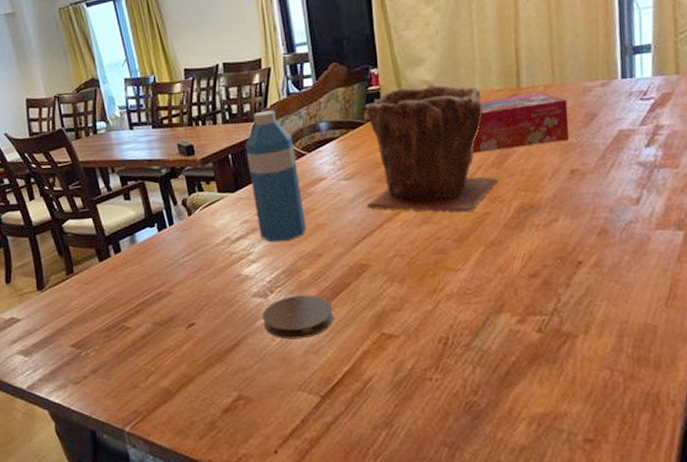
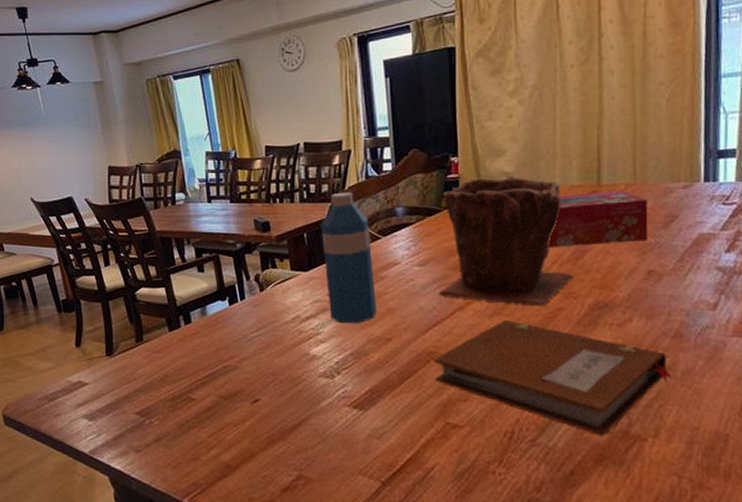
coaster: present [262,295,334,340] -> none [328,378,399,423]
notebook: none [365,228,600,336] -> present [433,320,672,436]

